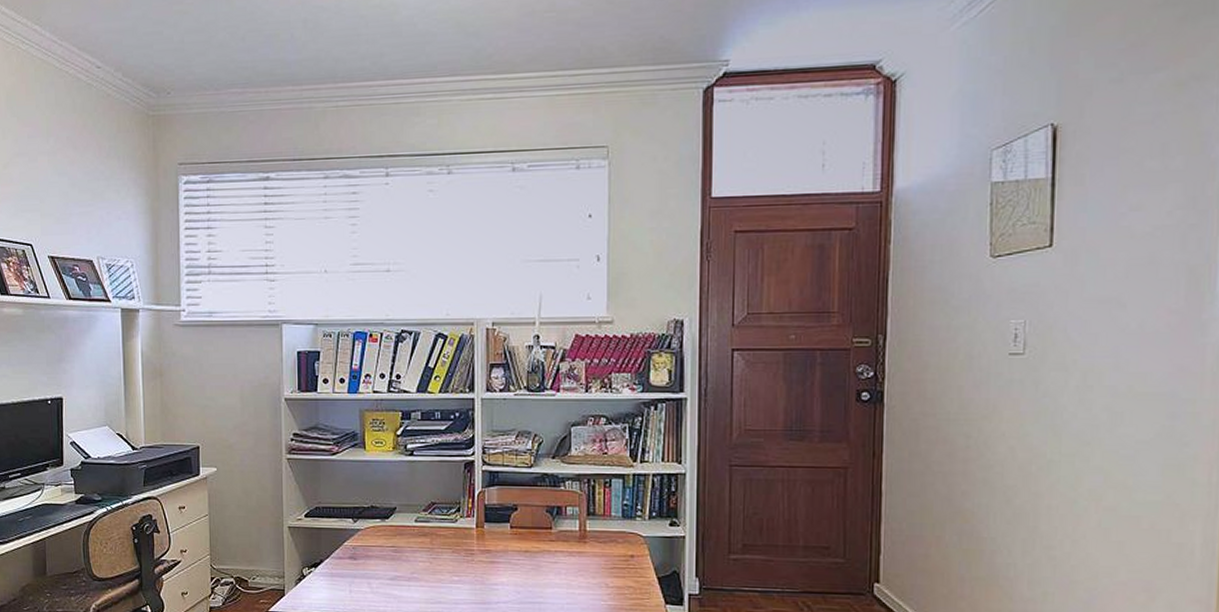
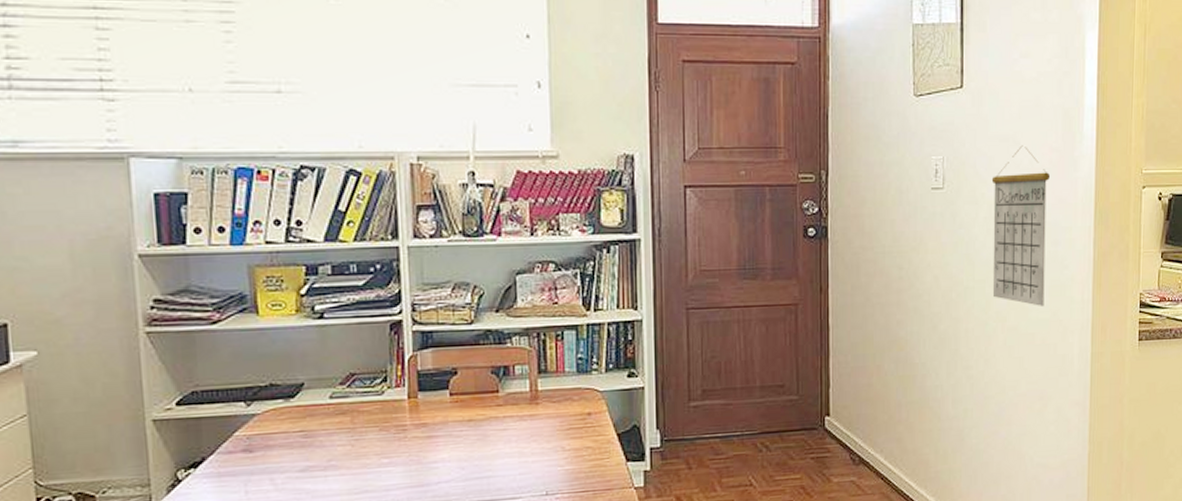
calendar: none [1084,307,1166,487] -> present [991,145,1050,306]

